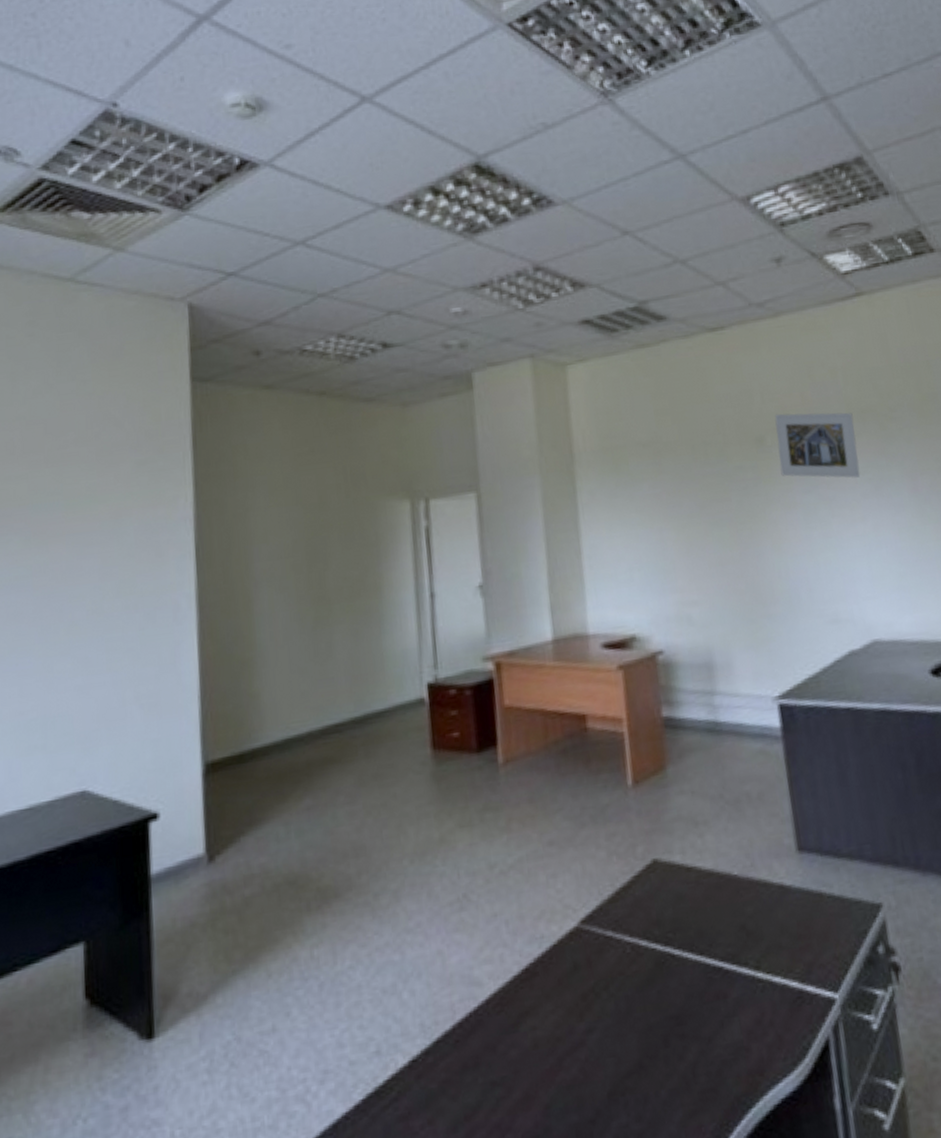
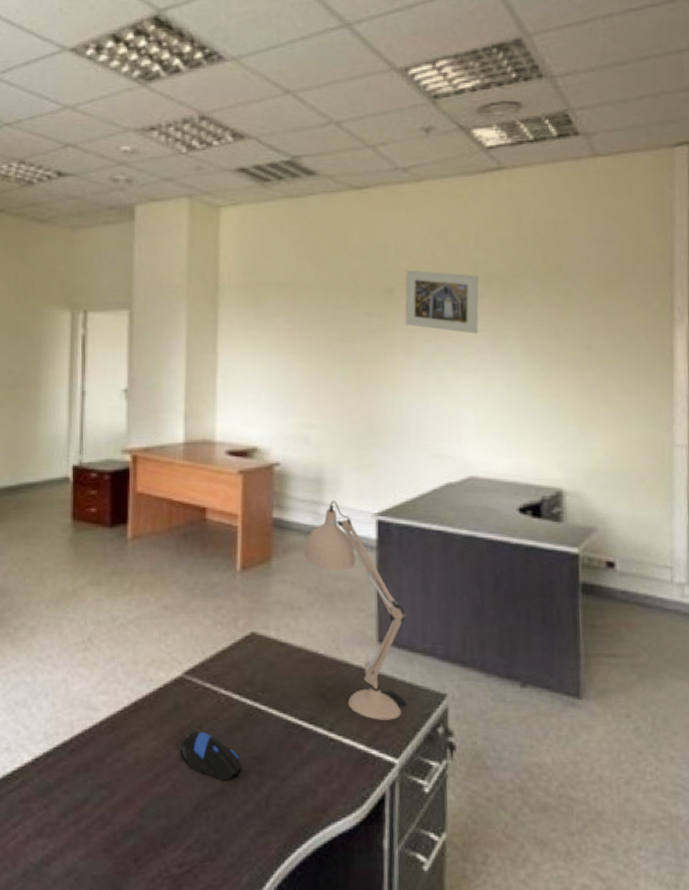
computer mouse: none [585,992,658,1054] -> present [181,730,241,781]
desk lamp: none [700,688,838,948] -> present [303,501,406,720]

